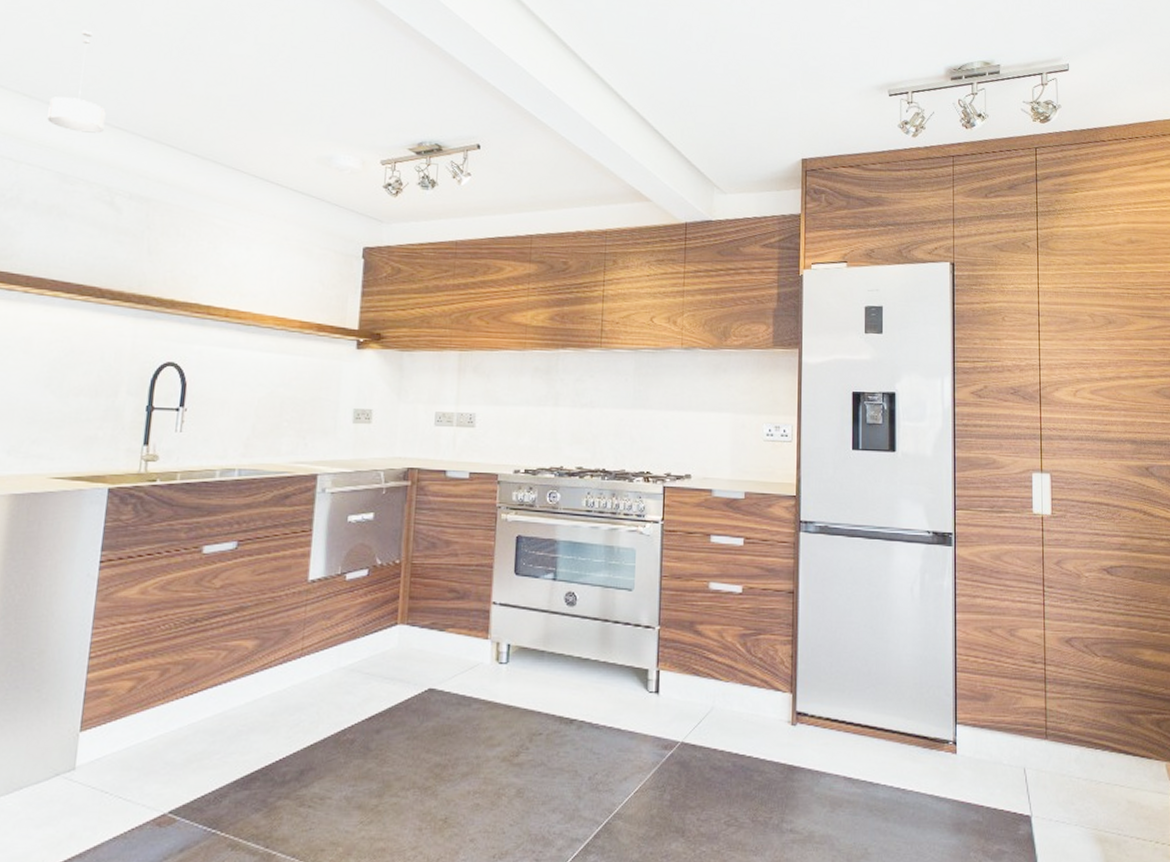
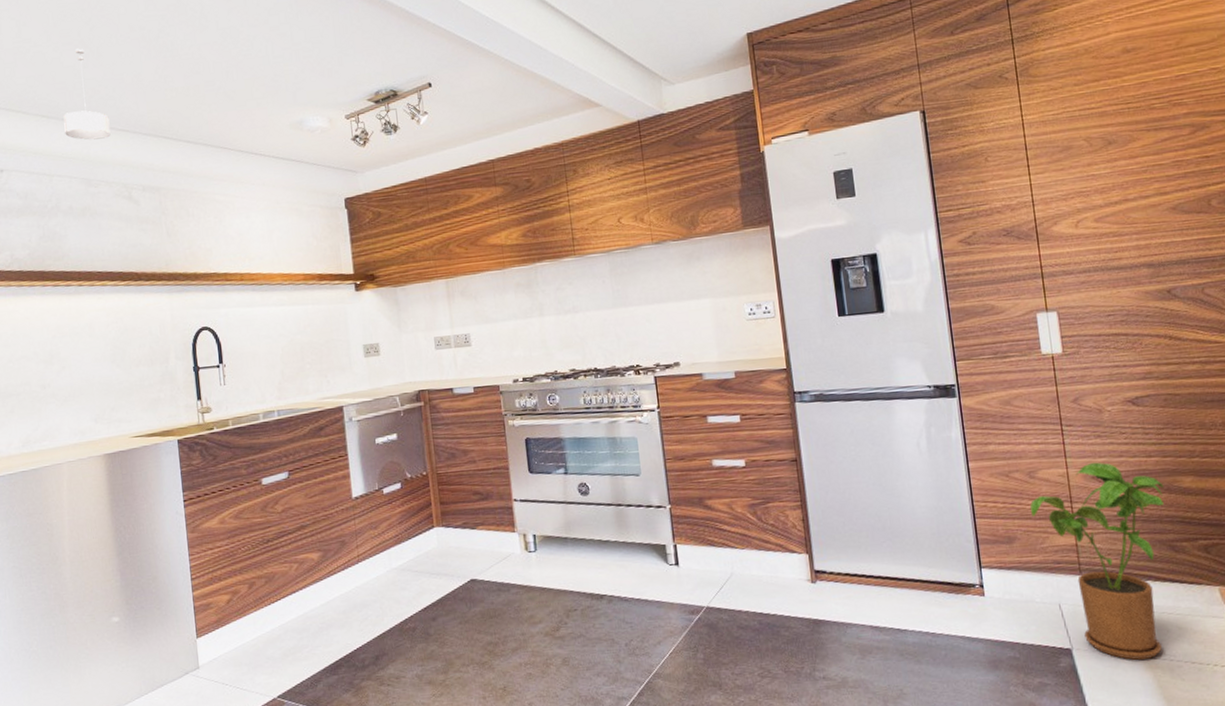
house plant: none [1007,626,1127,833] -> present [1030,462,1164,661]

